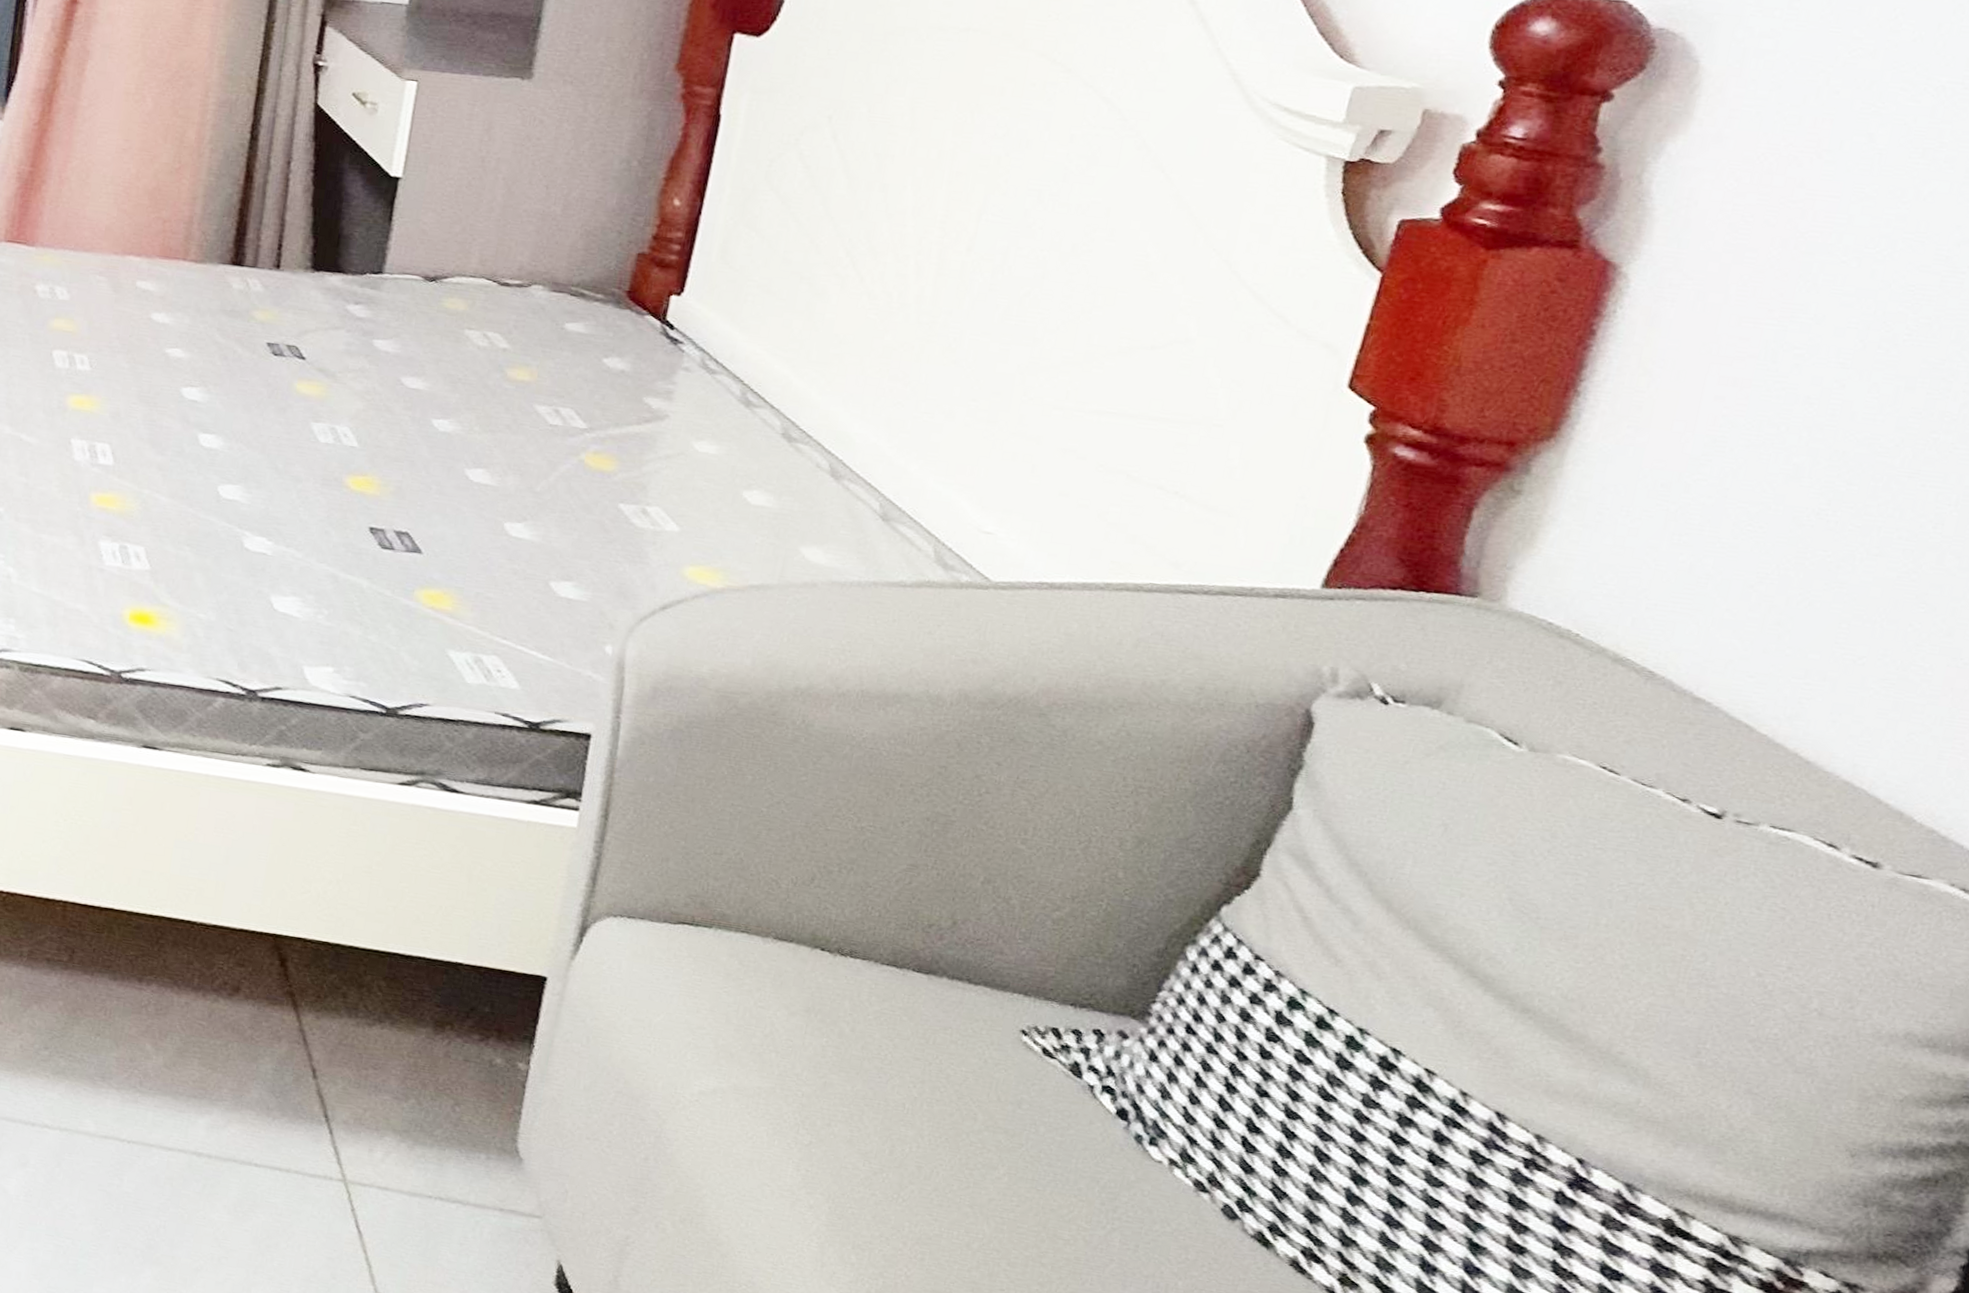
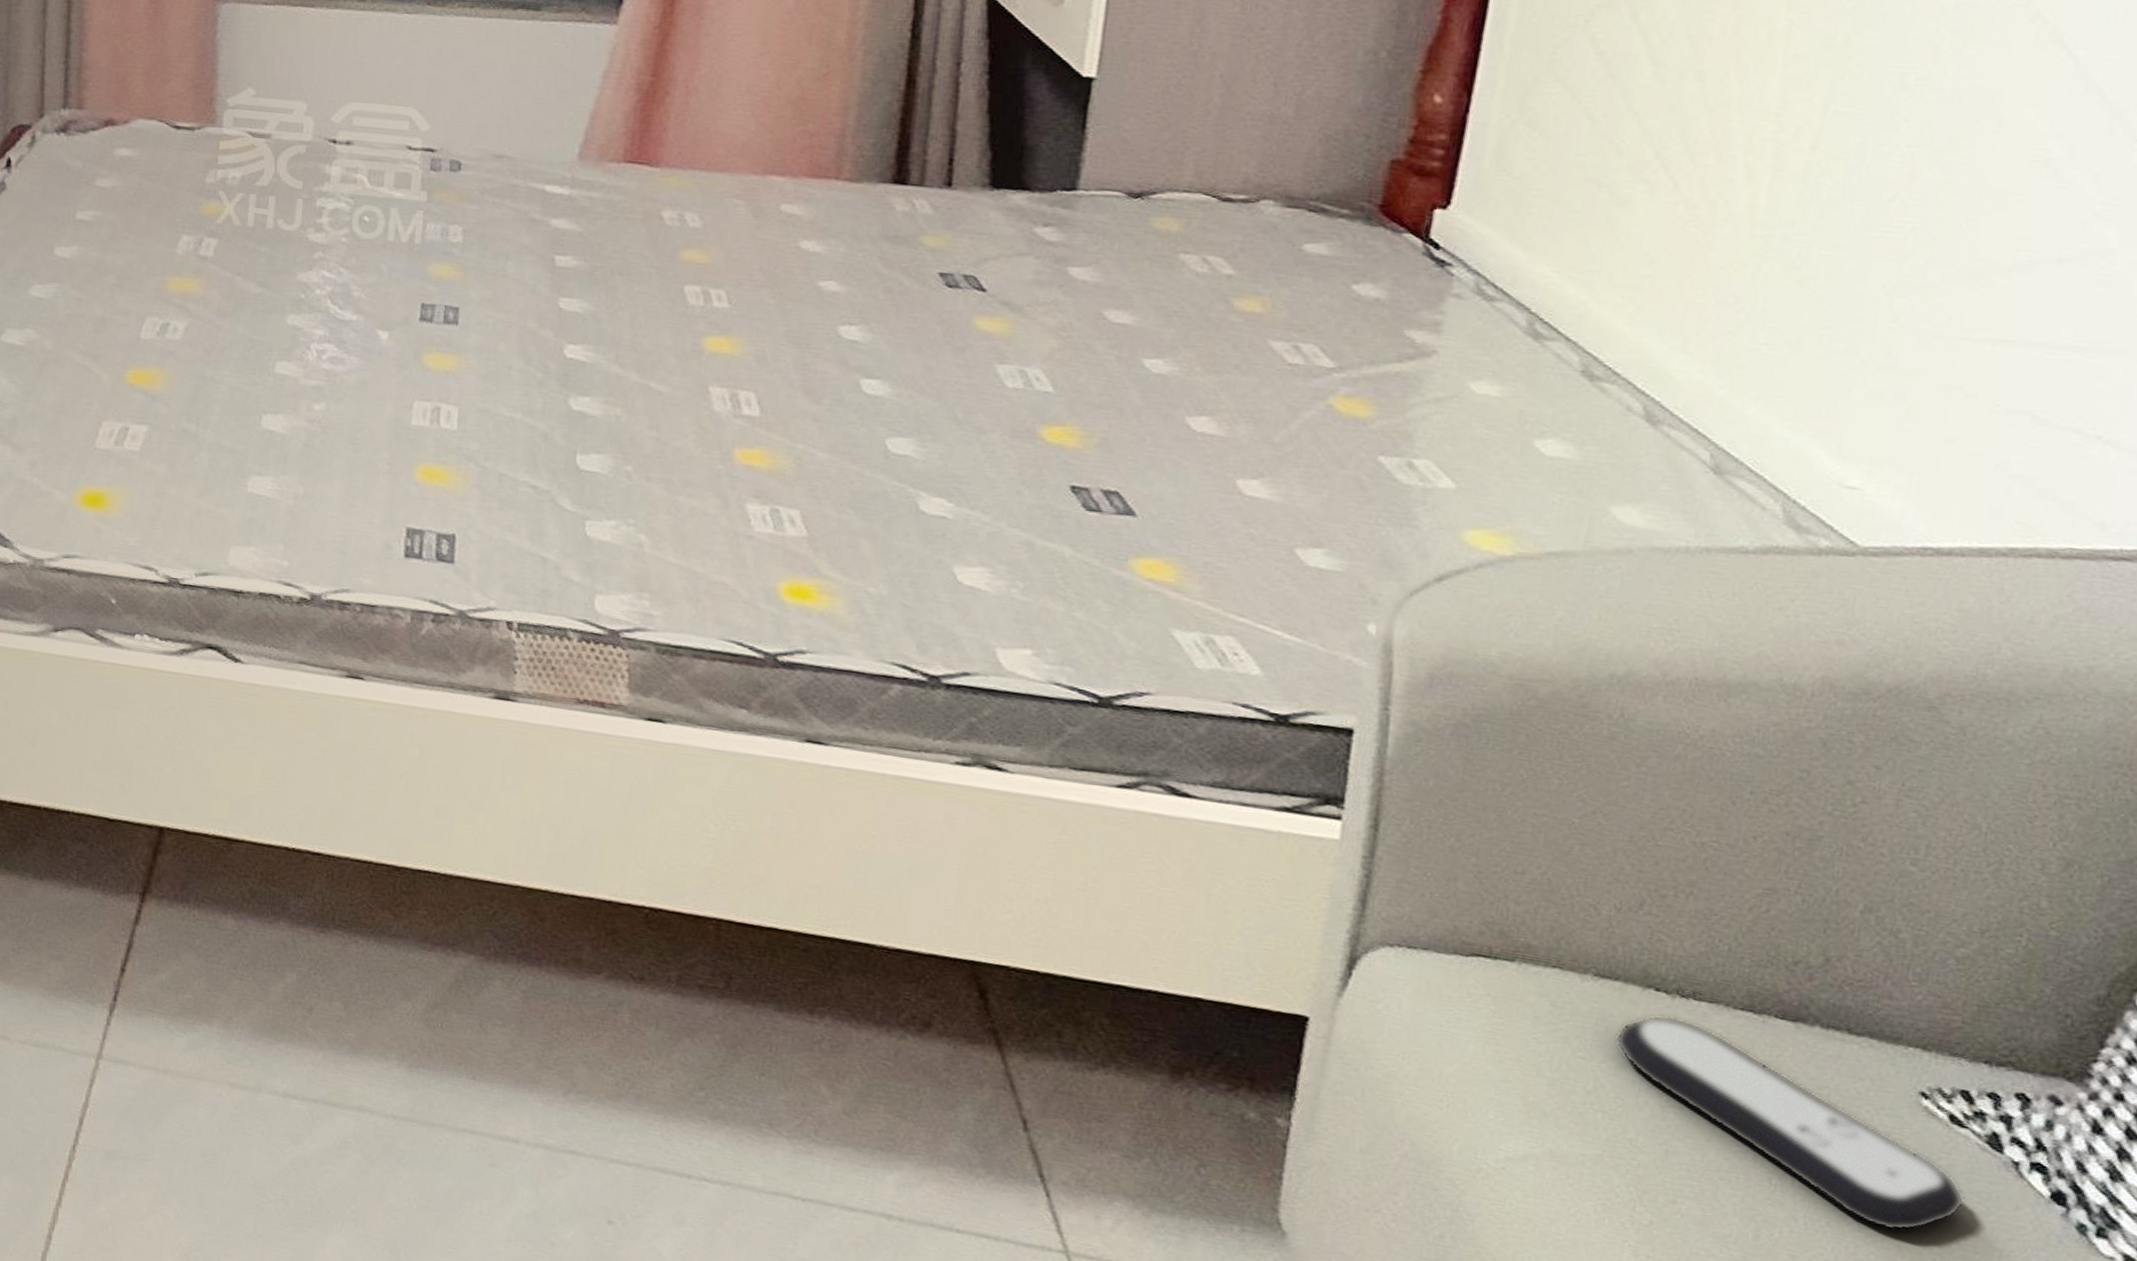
remote control: none [788,970,1052,1145] -> present [1615,1014,1966,1232]

